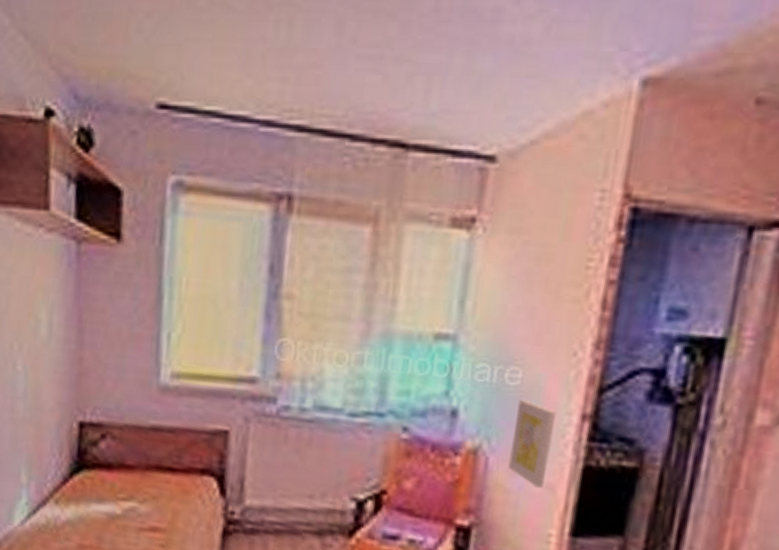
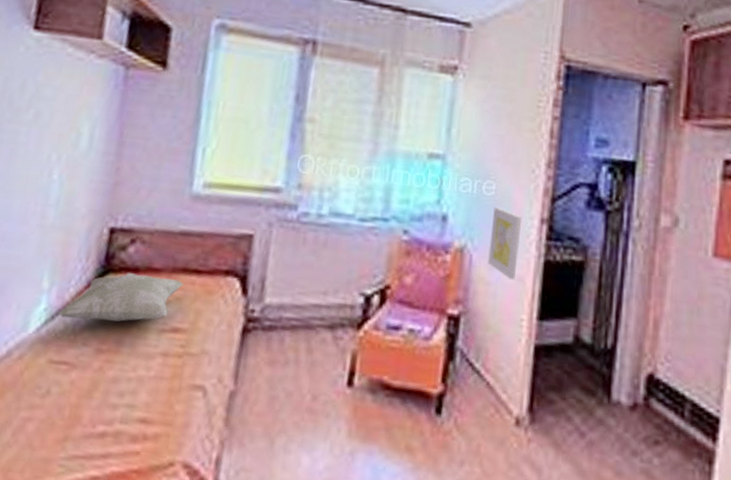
decorative pillow: none [37,469,159,519] -> present [56,273,184,322]

